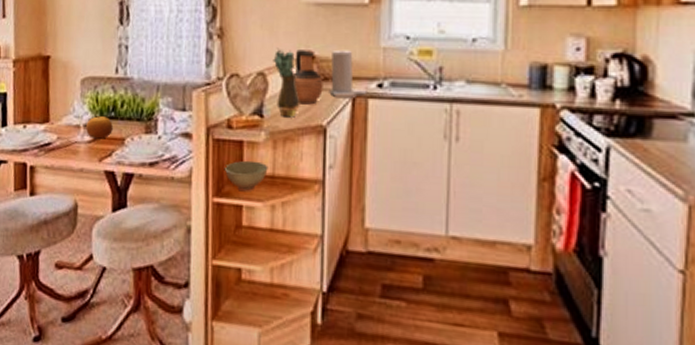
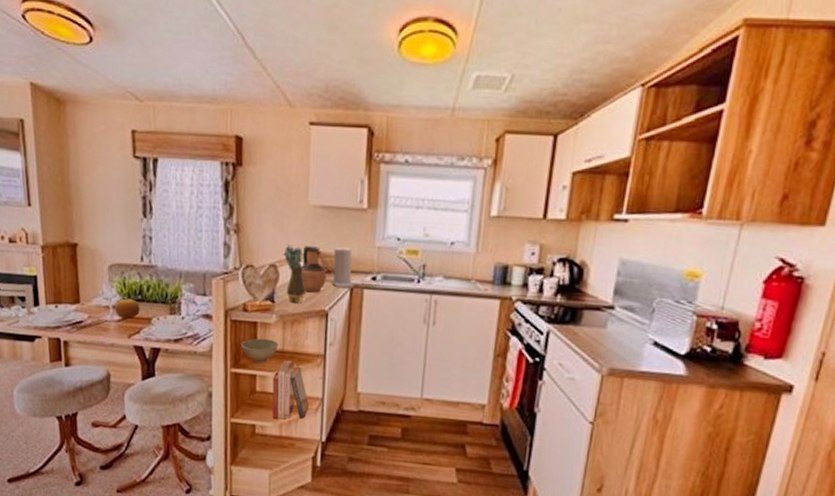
books: none [261,187,307,263] -> present [272,360,310,420]

